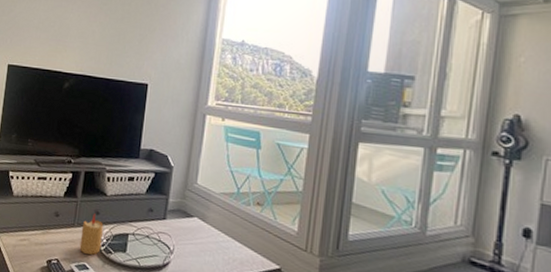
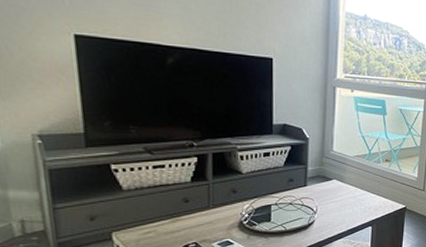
candle: present [79,214,104,255] -> none [218,193,244,232]

